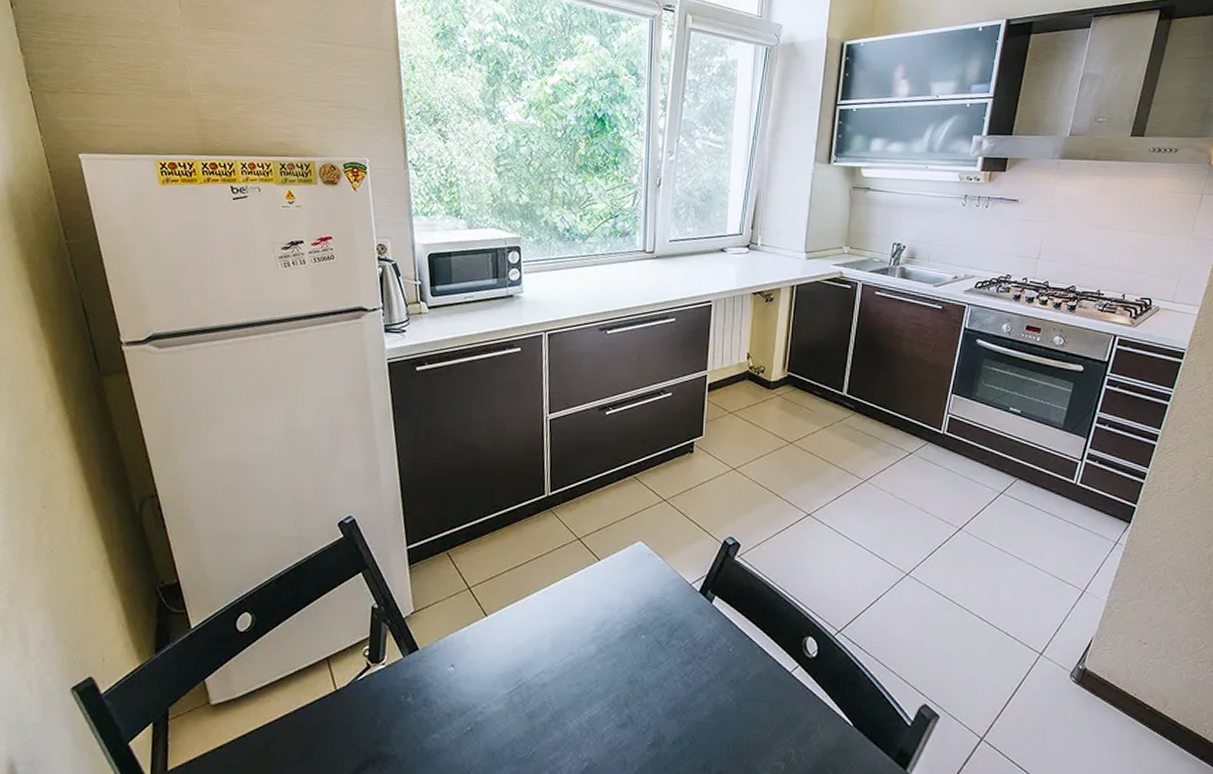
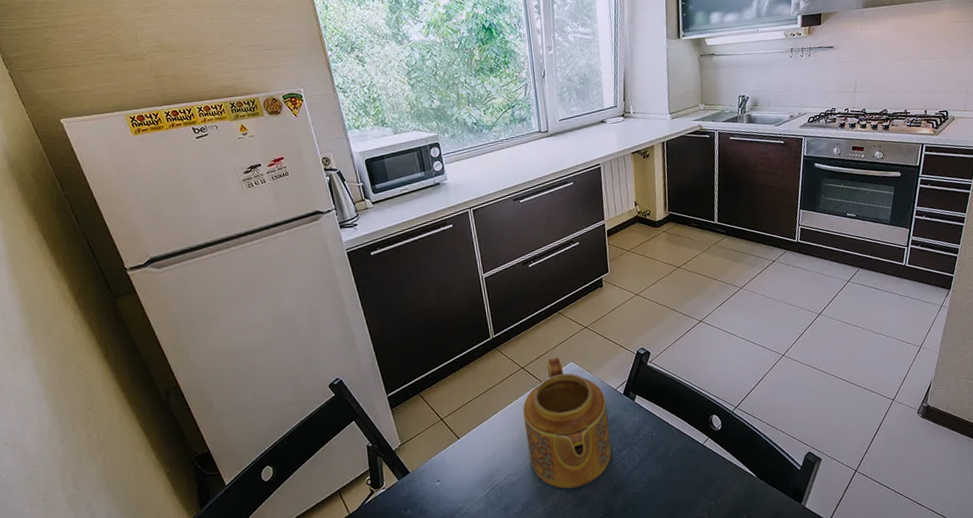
teapot: none [570,532,677,703] -> present [522,357,612,489]

